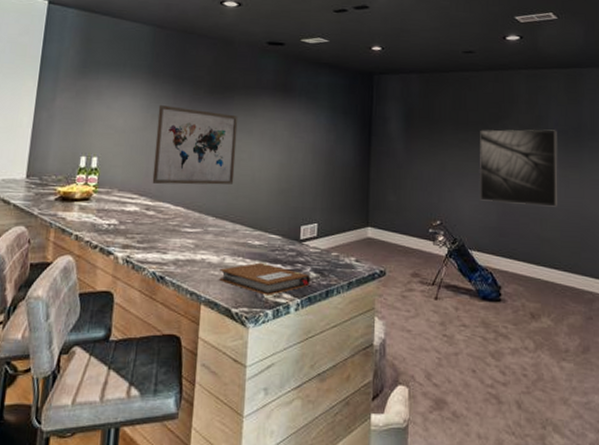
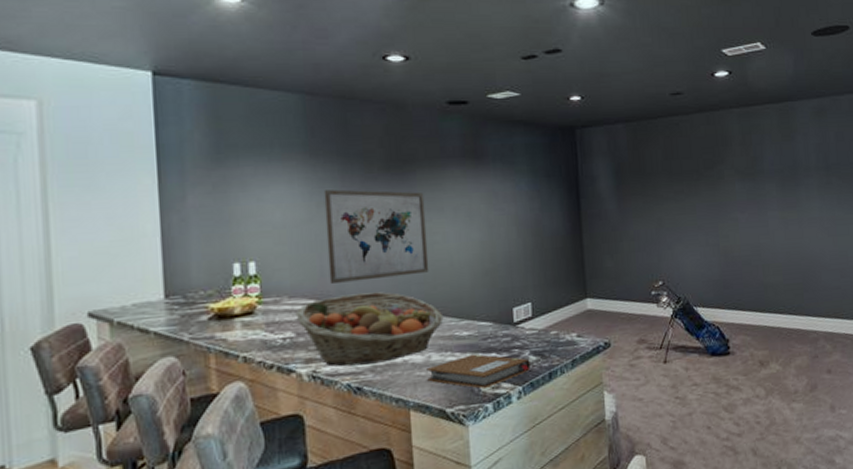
fruit basket: none [121,194,241,258] -> present [295,292,444,367]
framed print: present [479,129,558,207] -> none [695,170,778,254]

